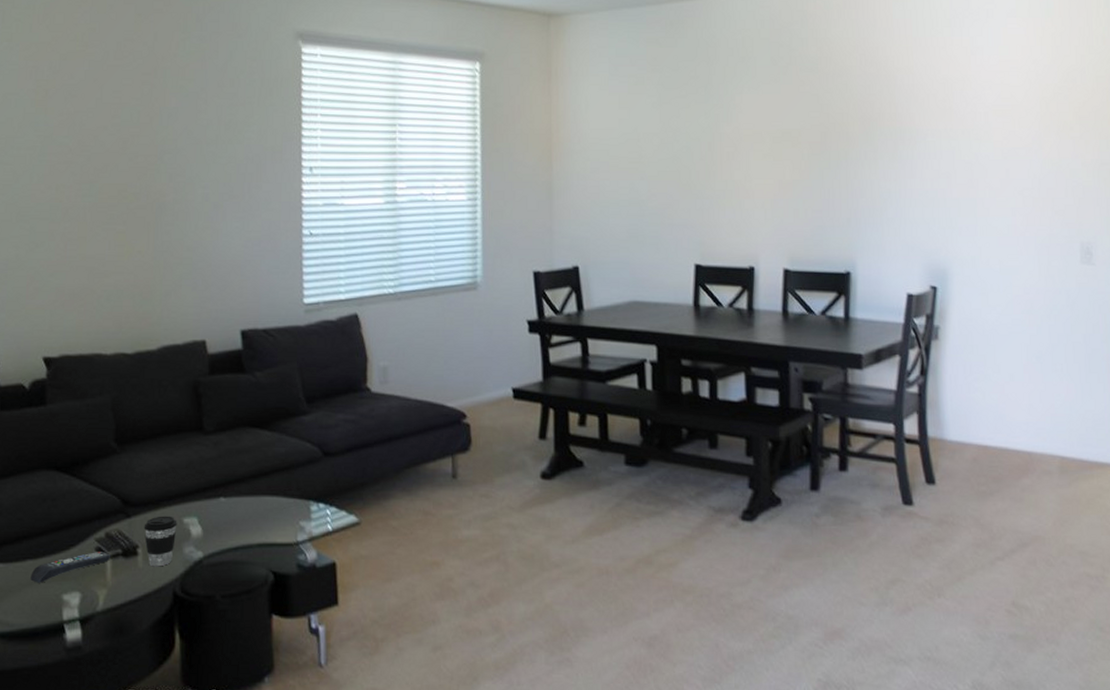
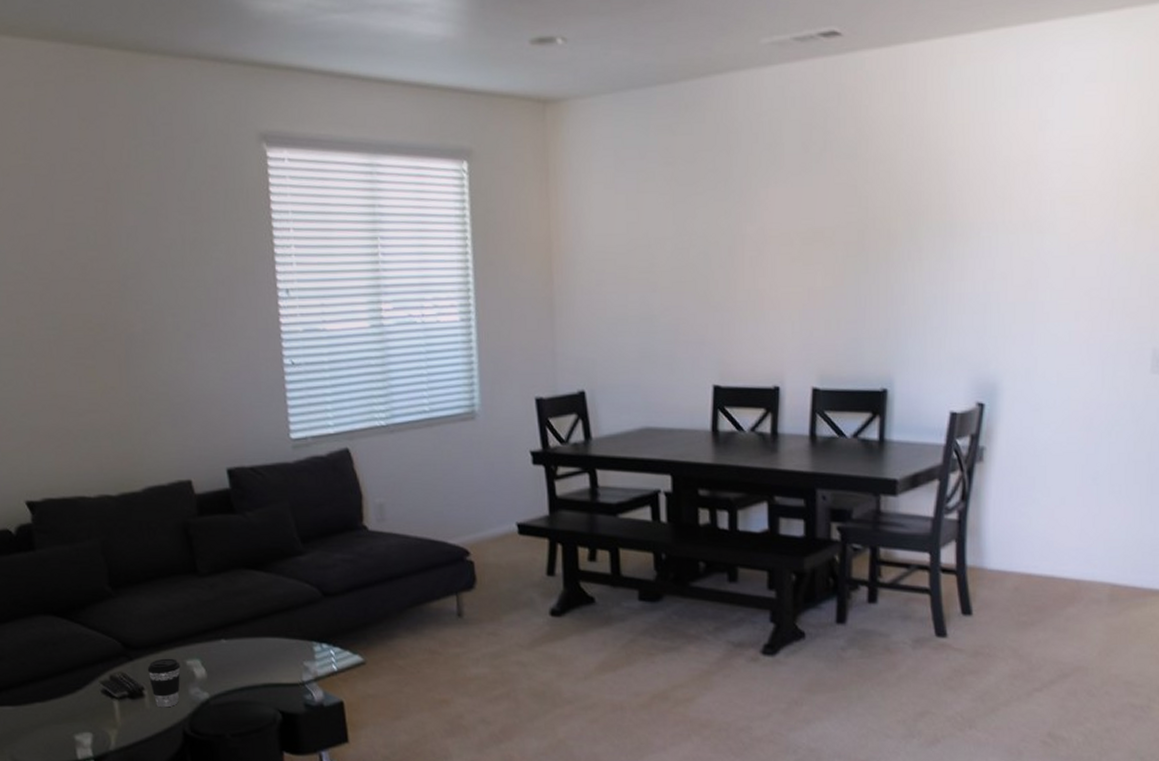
remote control: present [30,551,111,583] -> none [41,693,118,724]

